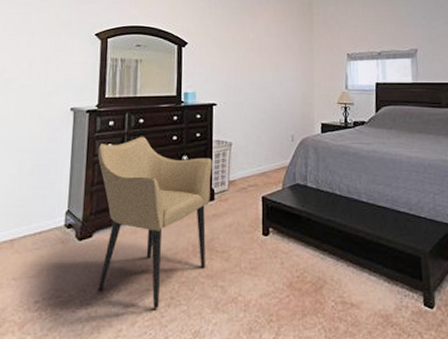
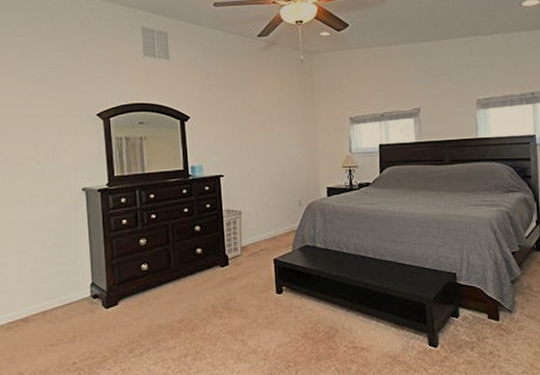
armchair: present [97,136,212,309] -> none [113,210,226,363]

